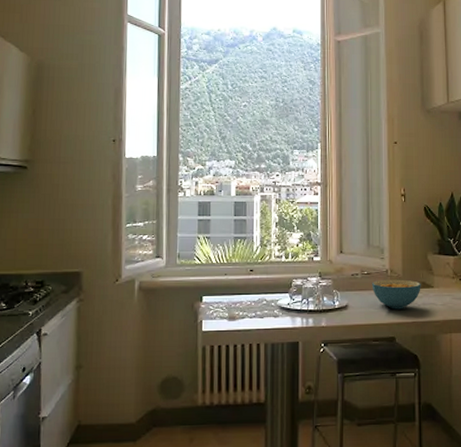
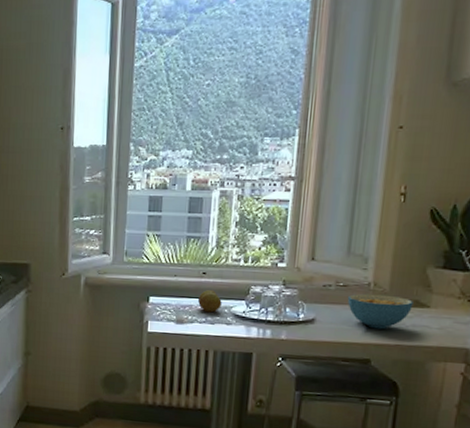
fruit: none [248,286,269,307] -> present [198,290,222,313]

